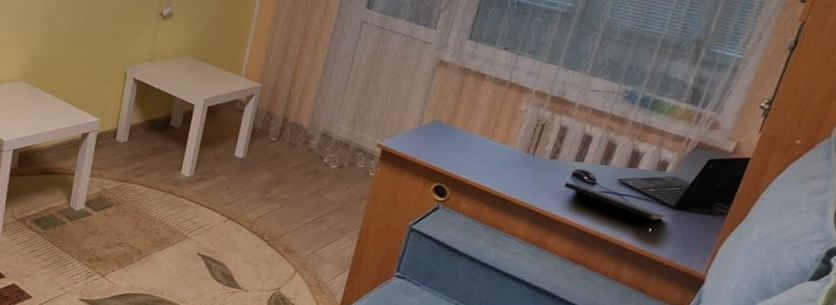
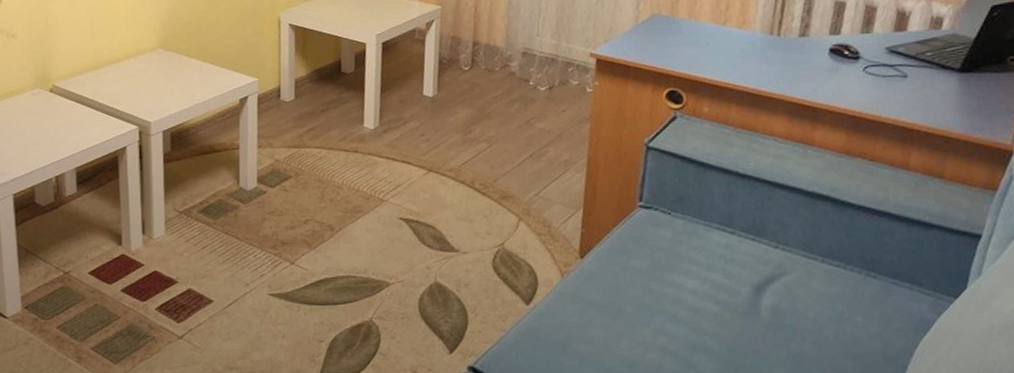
notepad: present [564,182,665,228] -> none [822,60,951,100]

